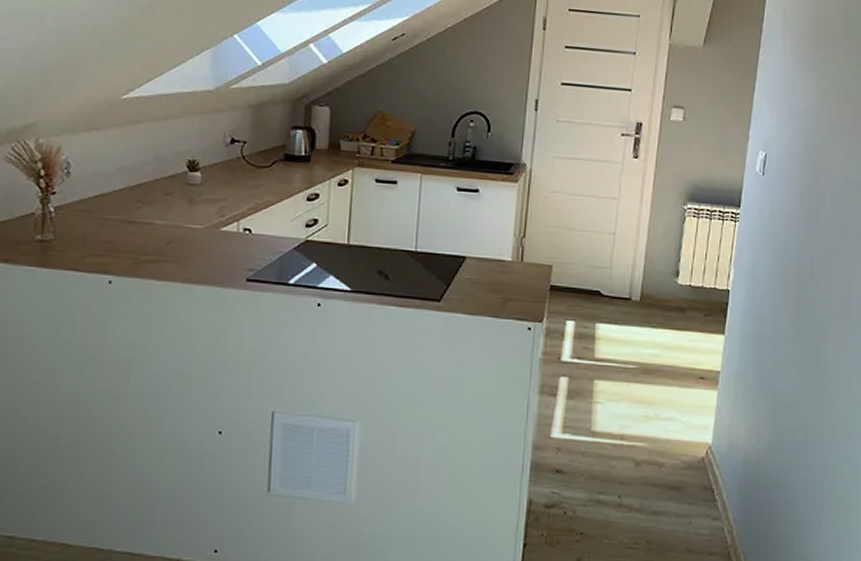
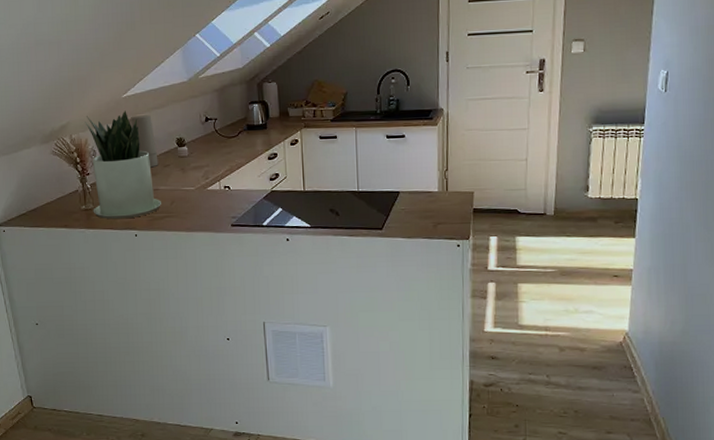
planter: none [51,115,154,259] -> present [85,110,161,220]
canister: none [127,124,159,194] -> present [131,115,158,168]

